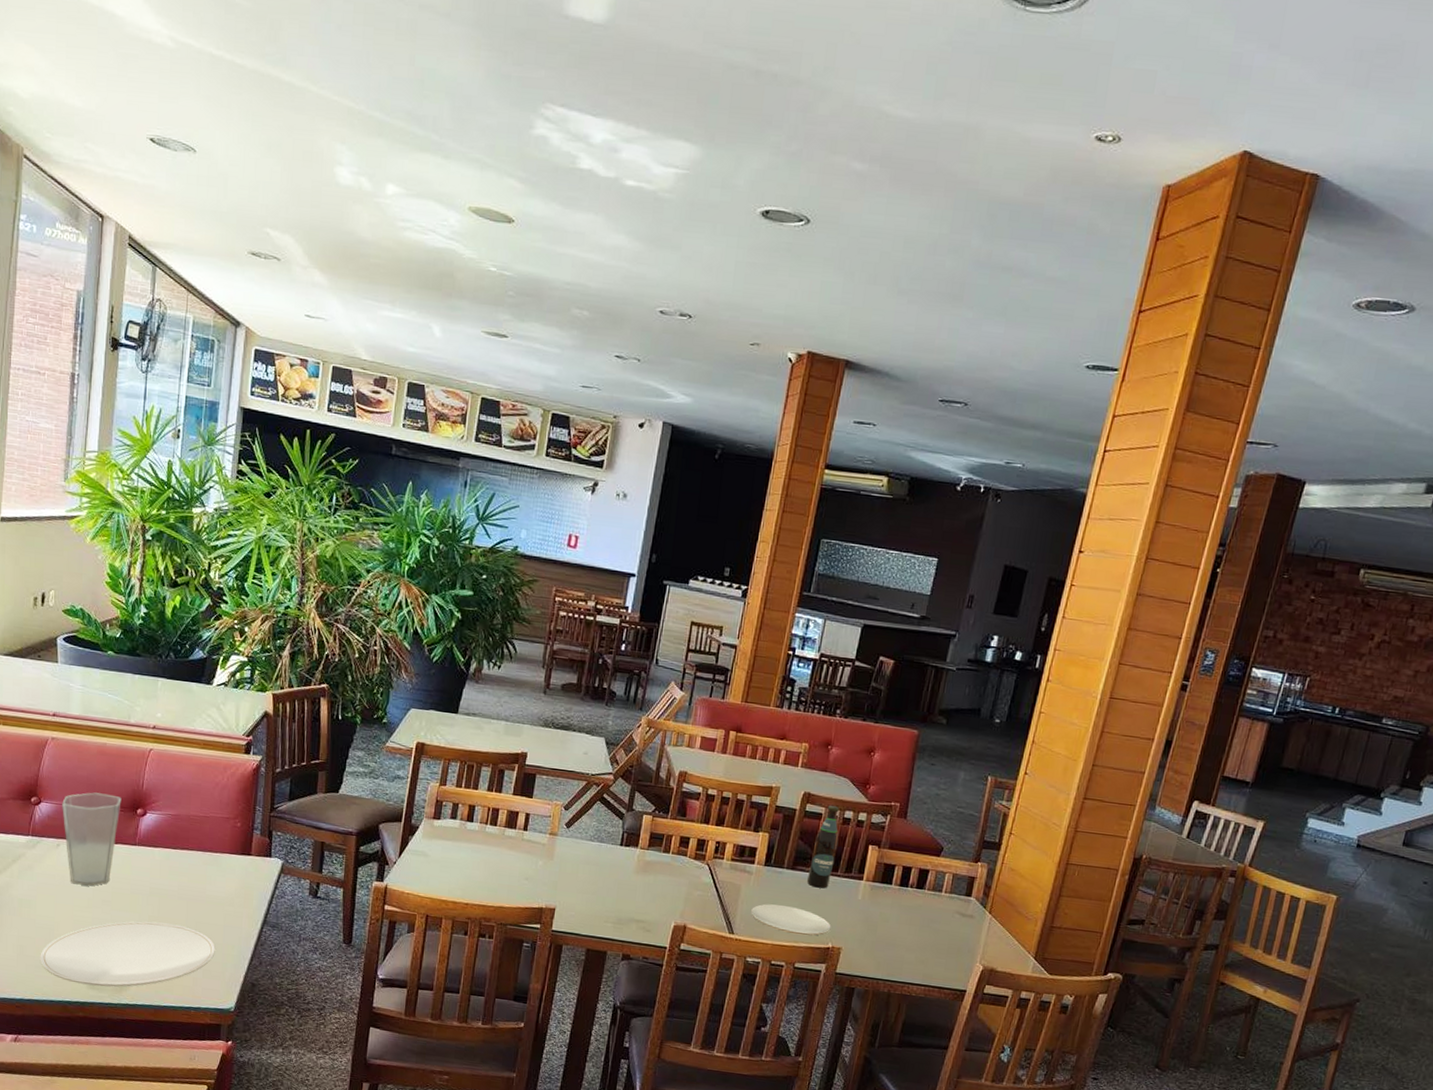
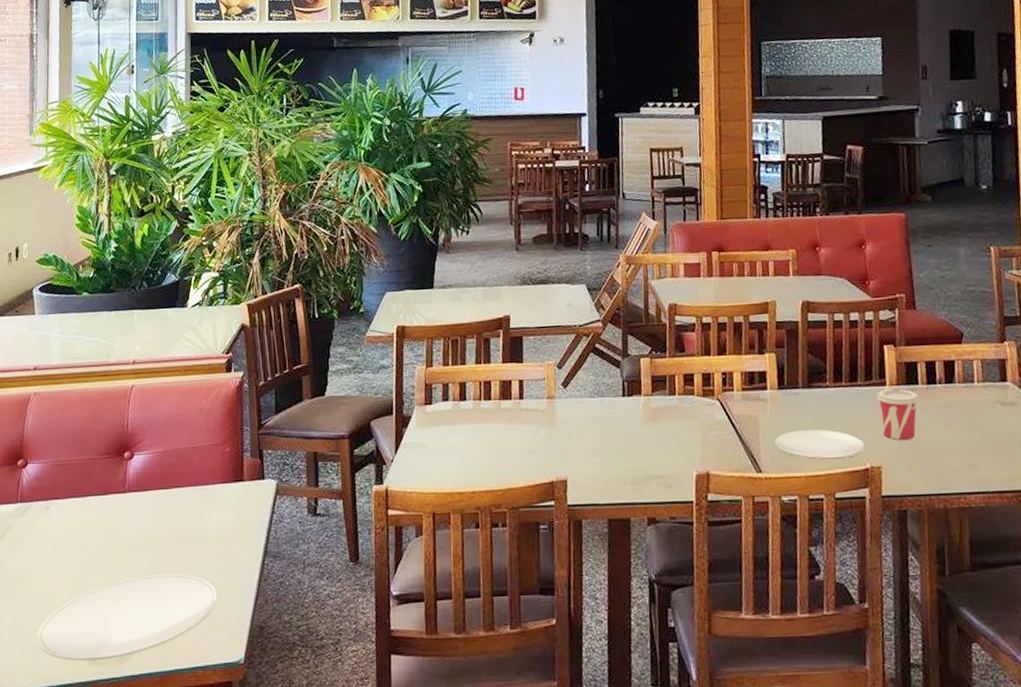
cup: present [62,792,122,886] -> none [49,442,108,548]
bottle: present [806,805,840,889] -> none [825,309,852,403]
cup: none [850,883,890,930] -> present [876,388,919,440]

